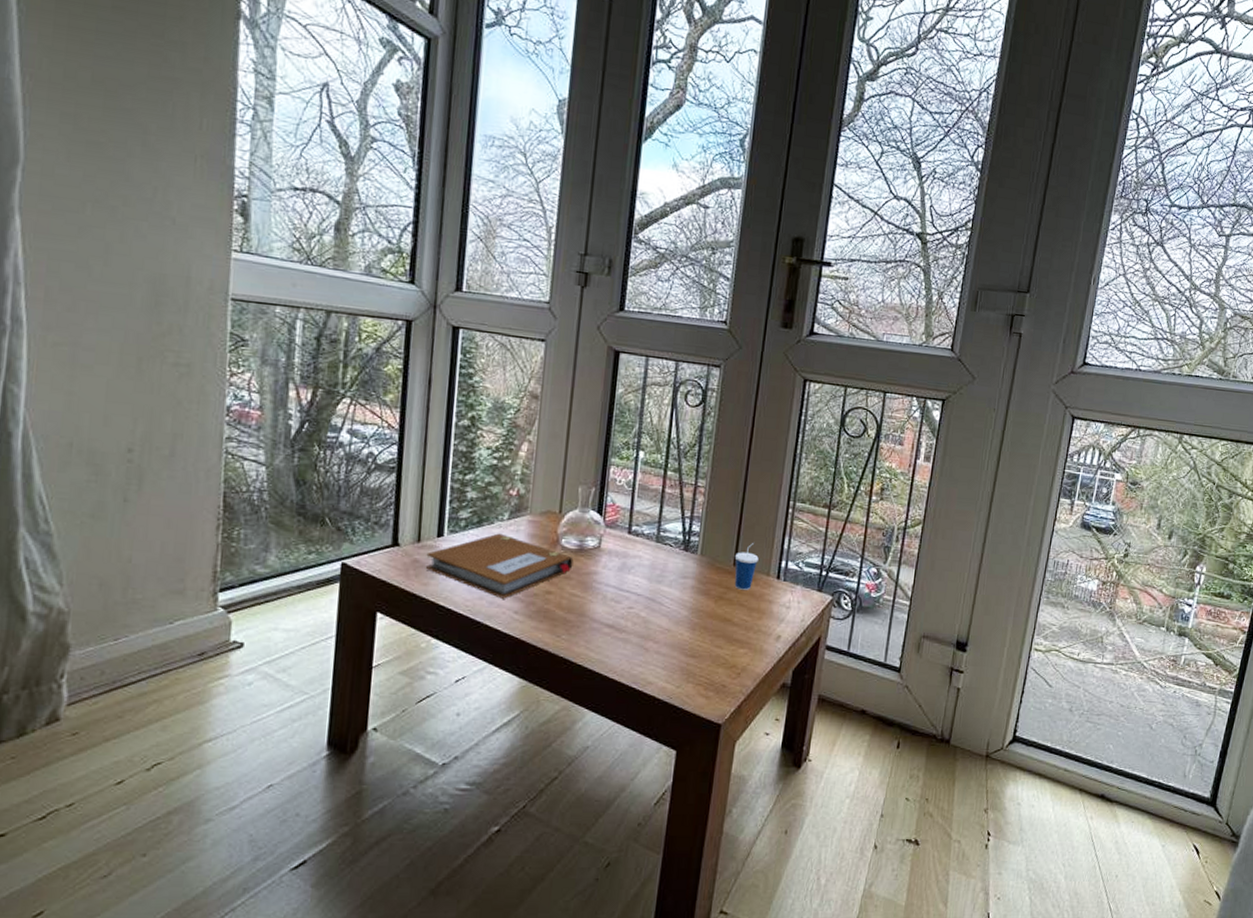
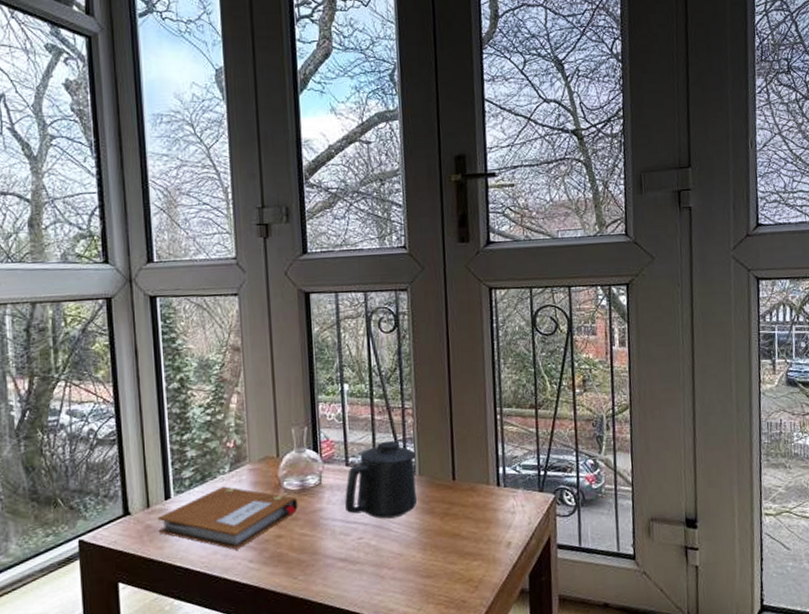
mug: none [621,515,701,594] -> present [345,440,417,519]
cup: present [734,543,759,590] -> none [452,455,476,503]

